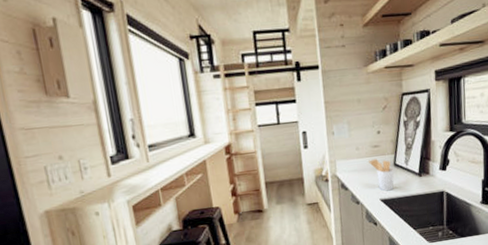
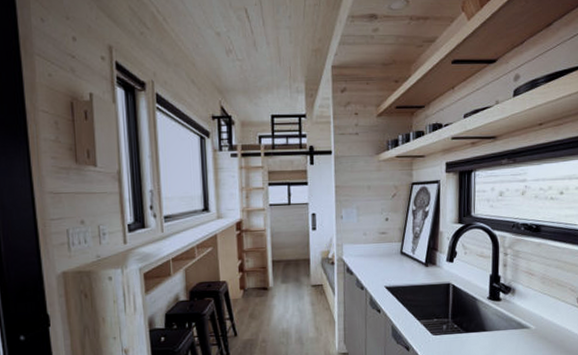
utensil holder: present [369,159,394,192] -> none [375,246,400,279]

